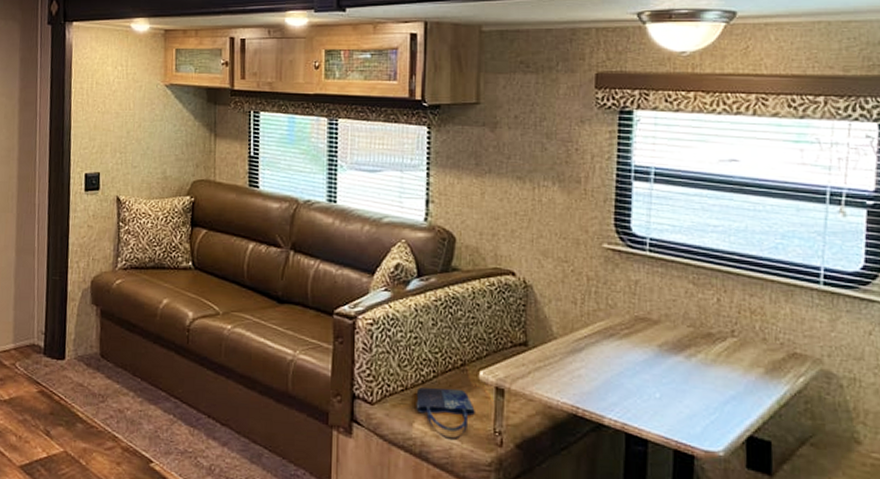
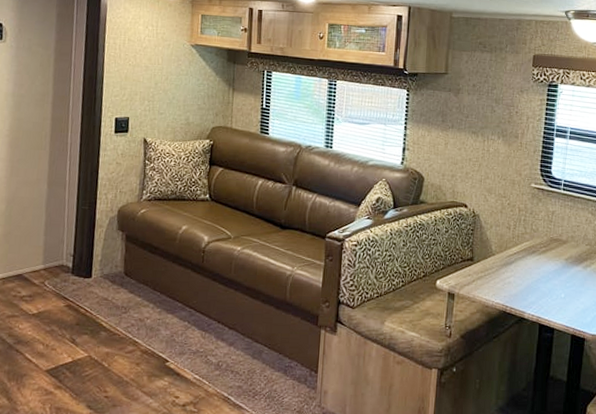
shopping bag: present [416,387,476,441] -> none [387,294,433,334]

